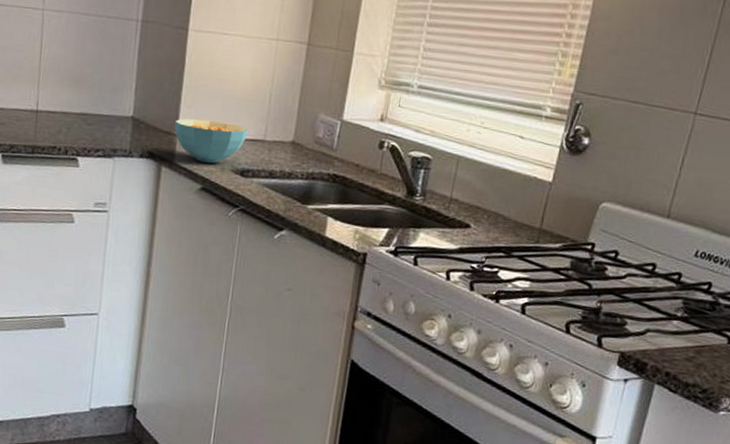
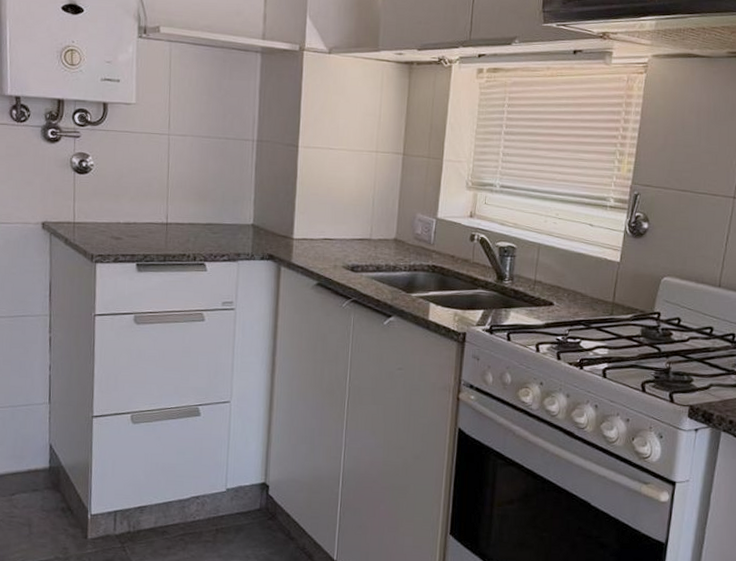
cereal bowl: present [174,118,248,164] -> none [290,223,355,262]

